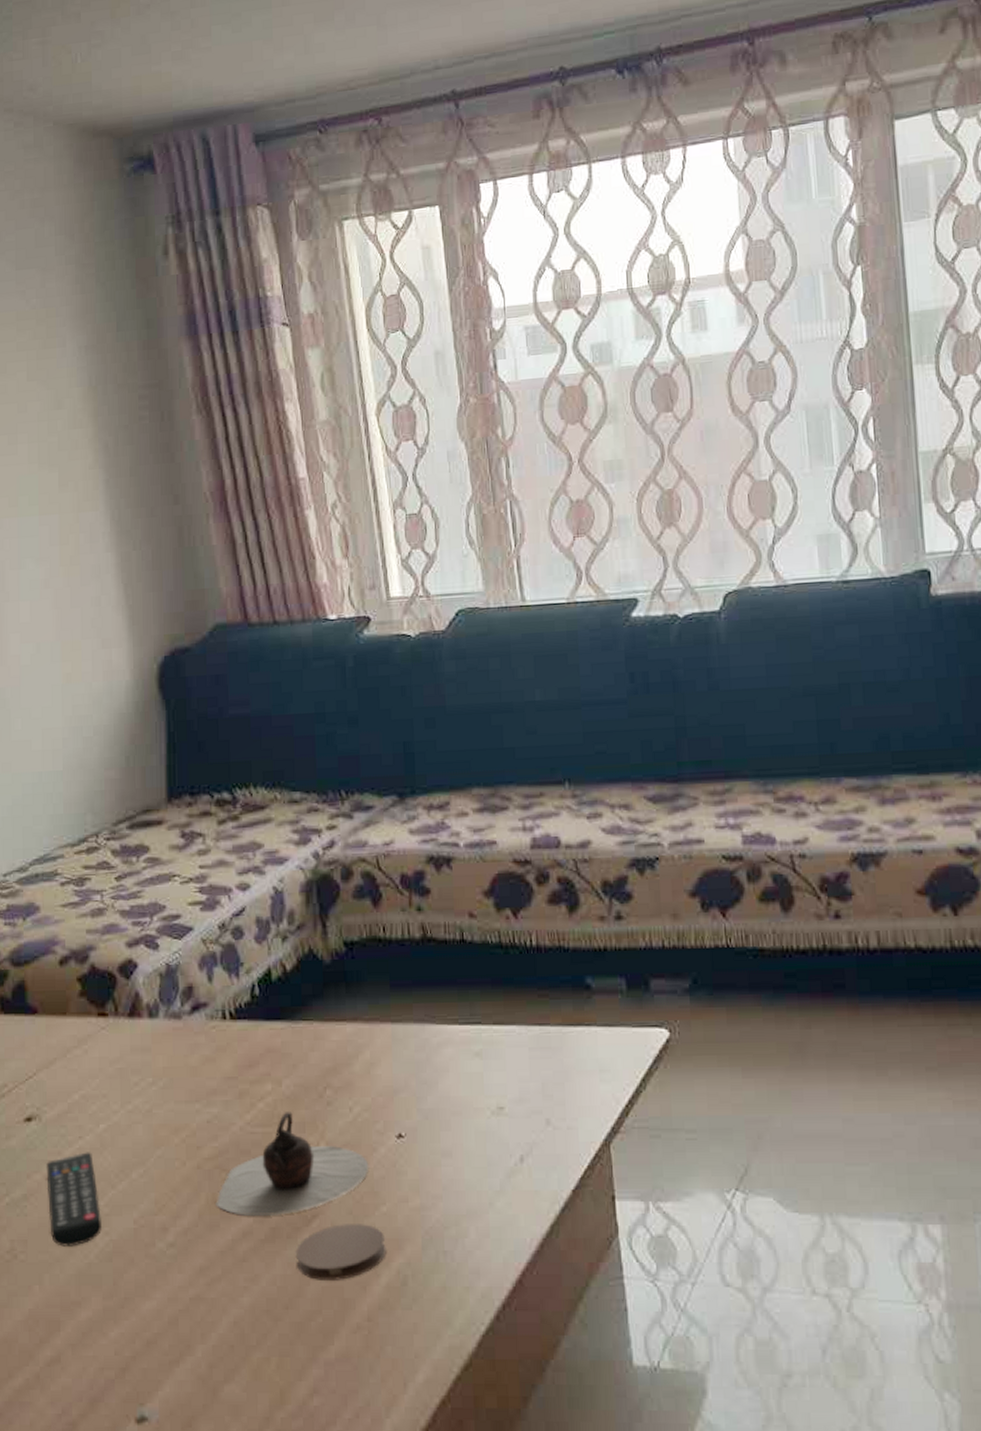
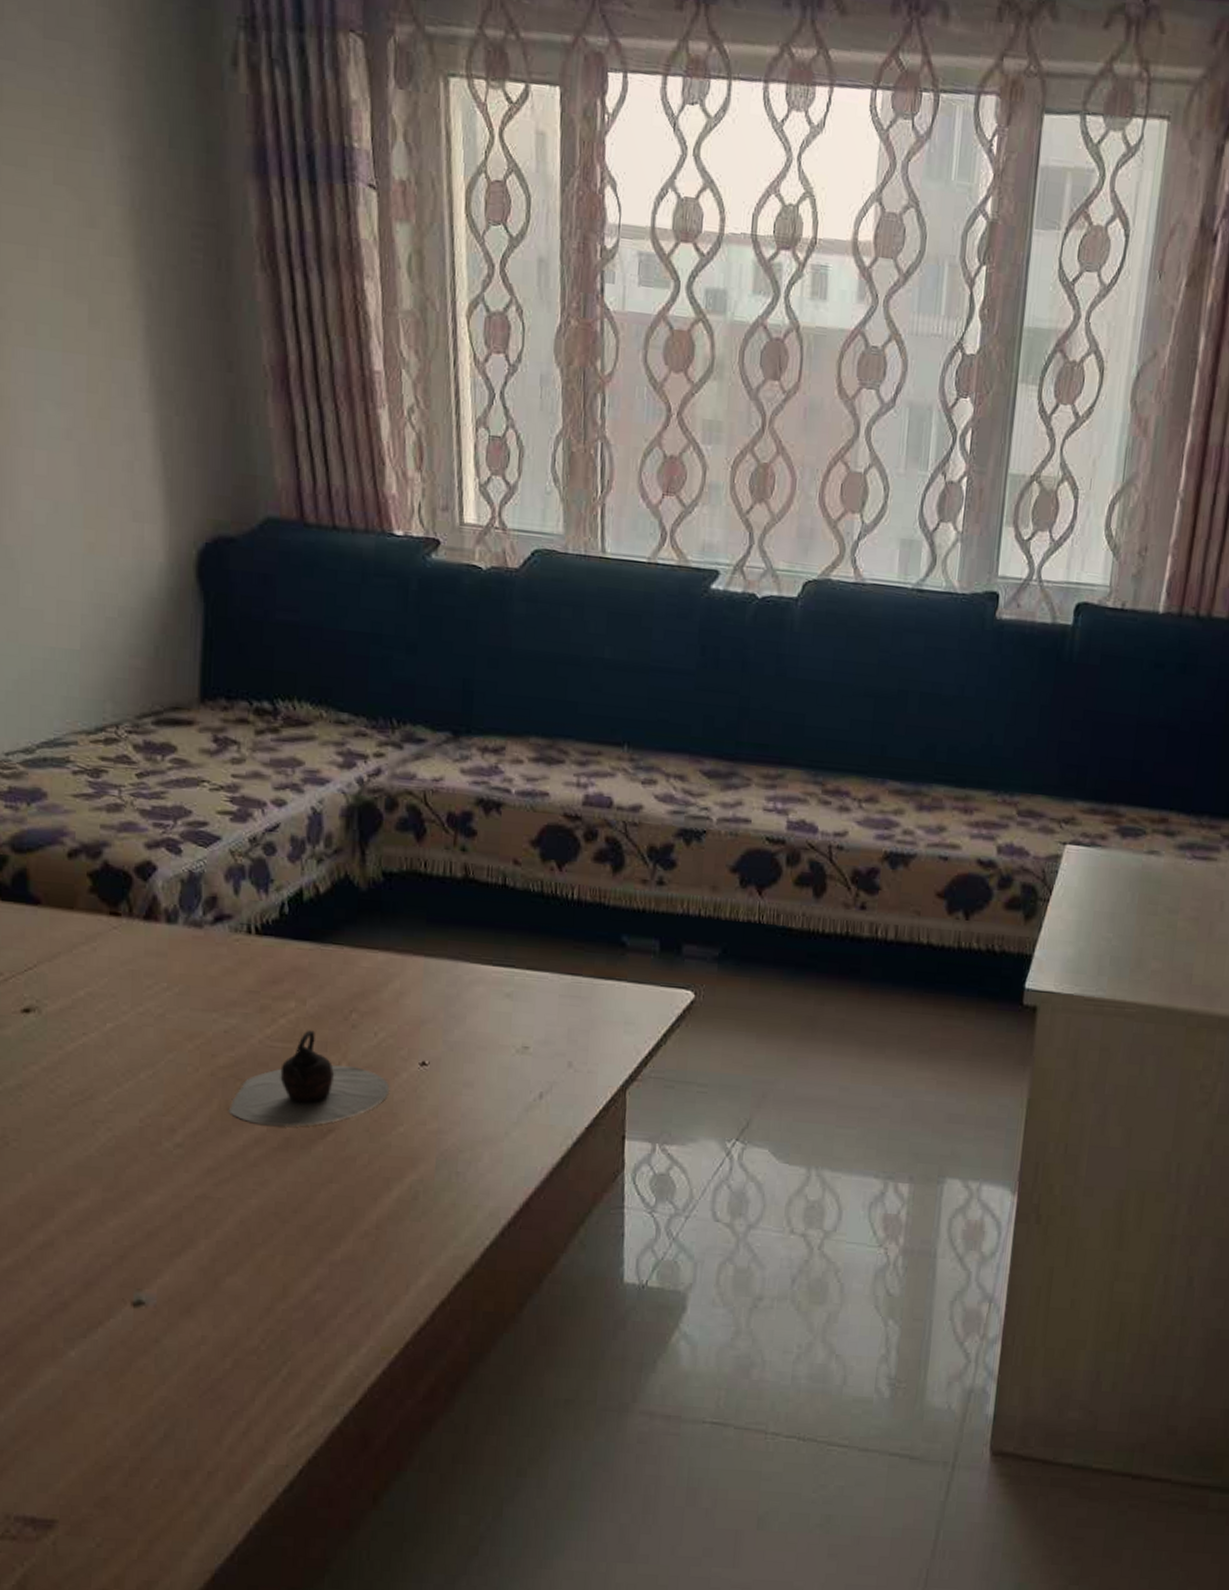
remote control: present [46,1152,101,1247] -> none [44,1049,104,1139]
coaster: present [295,1224,386,1280] -> none [308,1139,400,1191]

